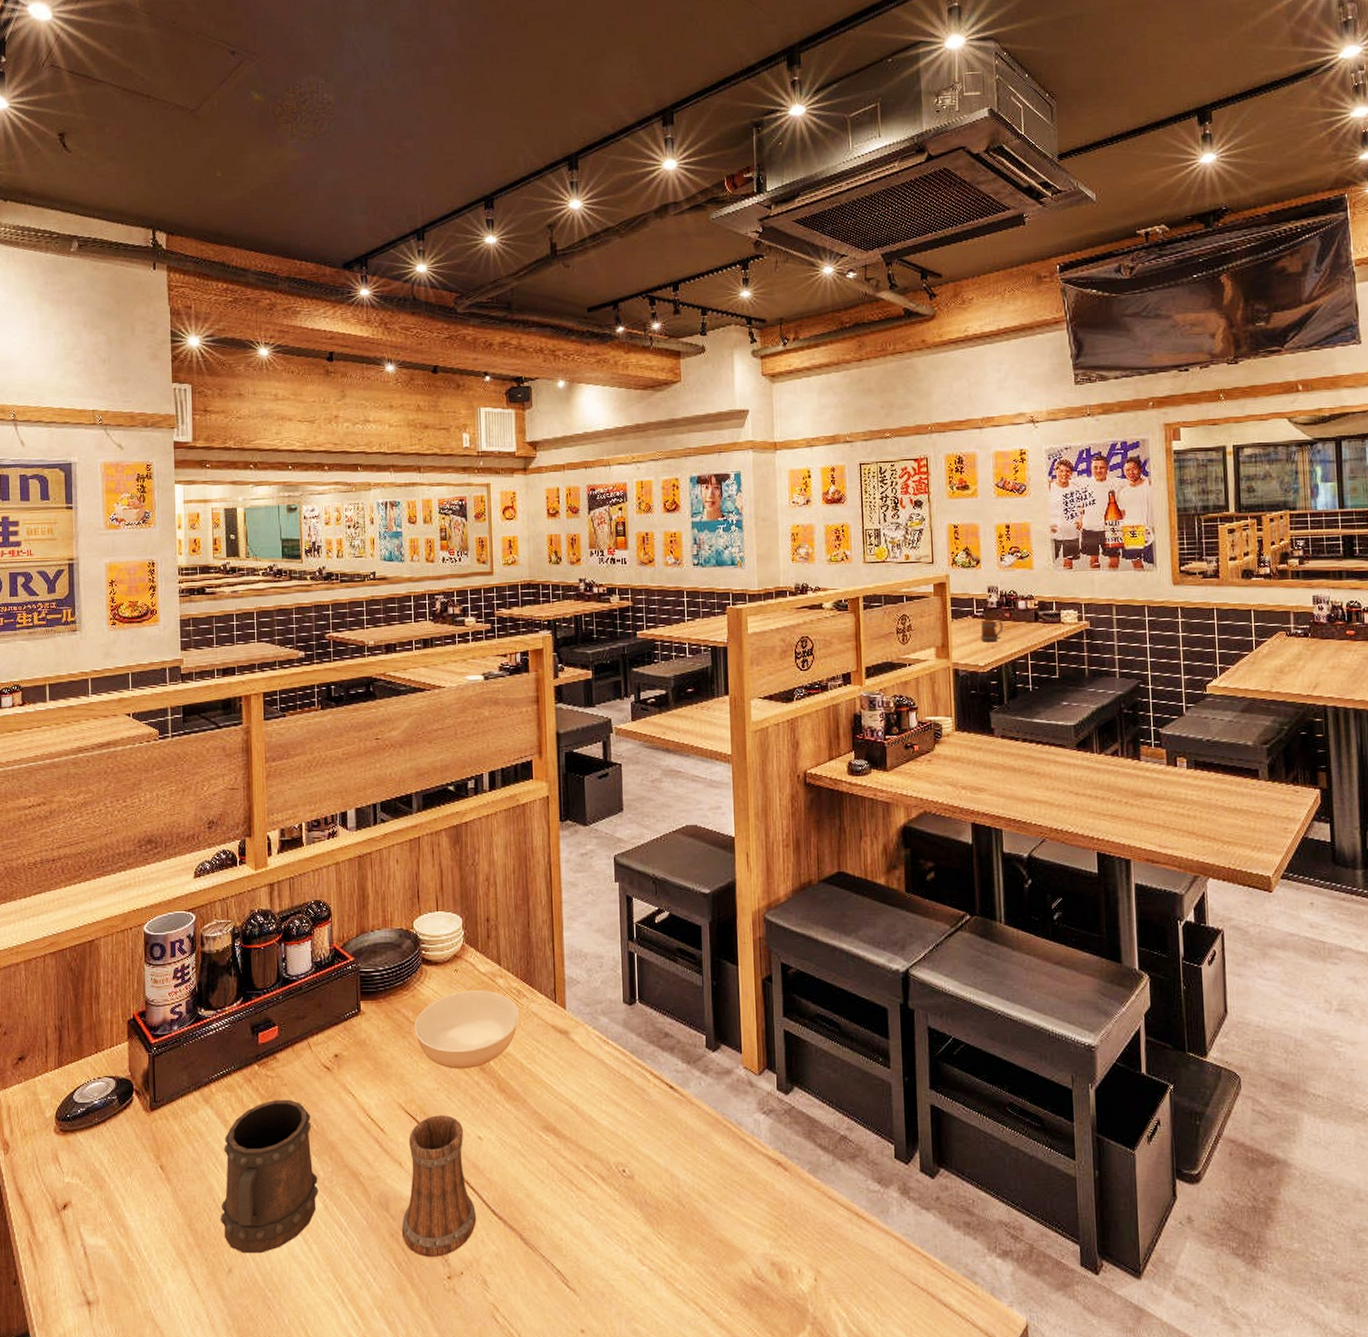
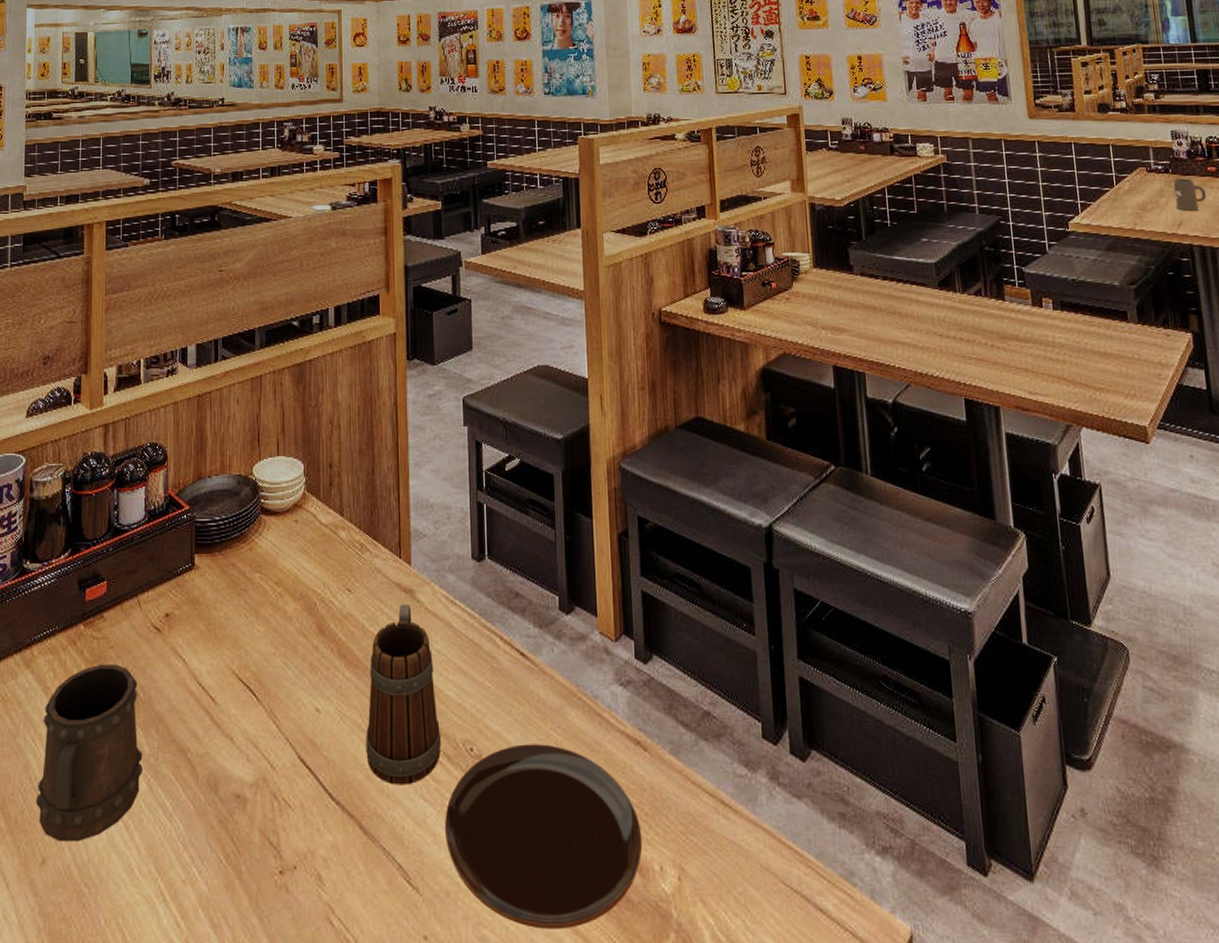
beer mug: present [401,1115,476,1257] -> none [231,684,312,848]
bowl: present [413,990,520,1069] -> none [250,543,363,632]
beer mug: none [525,1044,596,1202] -> present [366,604,442,785]
plate: none [600,1165,782,1323] -> present [445,744,643,930]
beer mug: present [981,619,1004,642] -> none [836,152,859,176]
beer mug: none [1312,642,1344,674] -> present [1173,178,1207,211]

